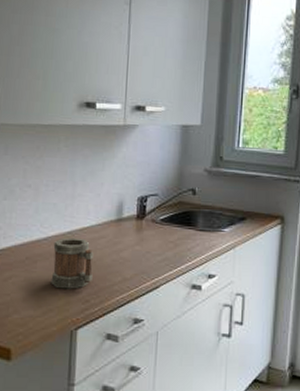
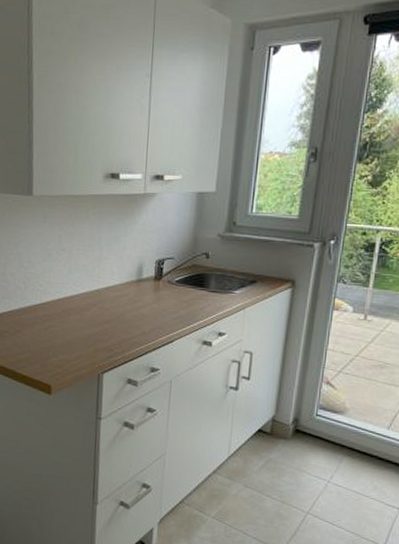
mug: present [51,237,94,289] -> none [82,295,117,339]

